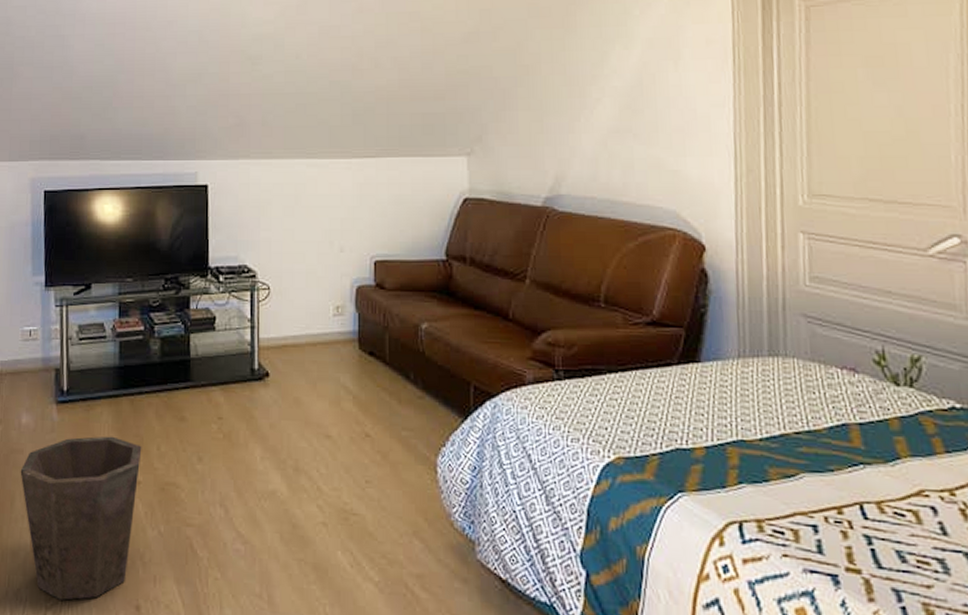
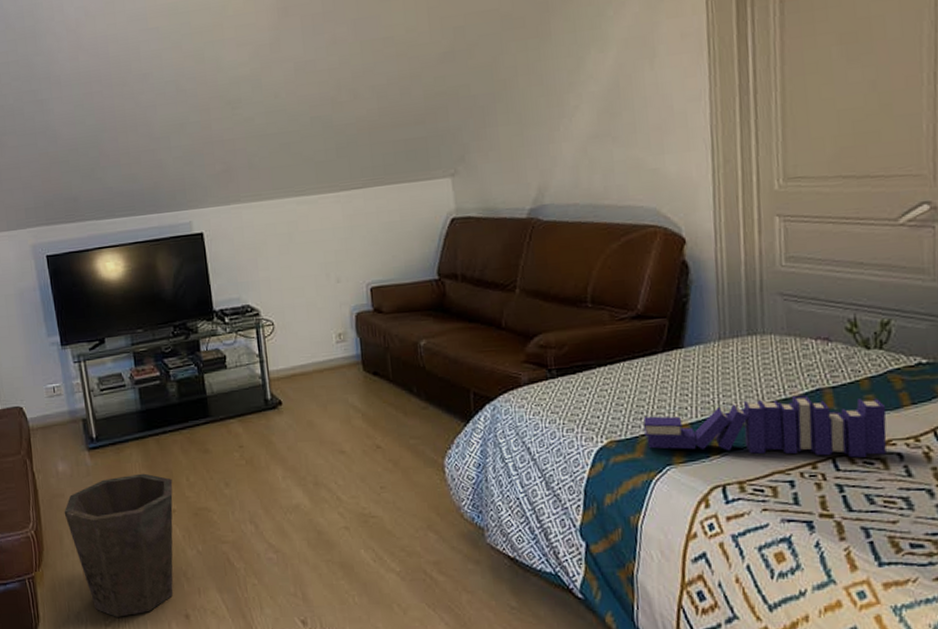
book: none [655,427,919,507] -> present [643,395,887,458]

